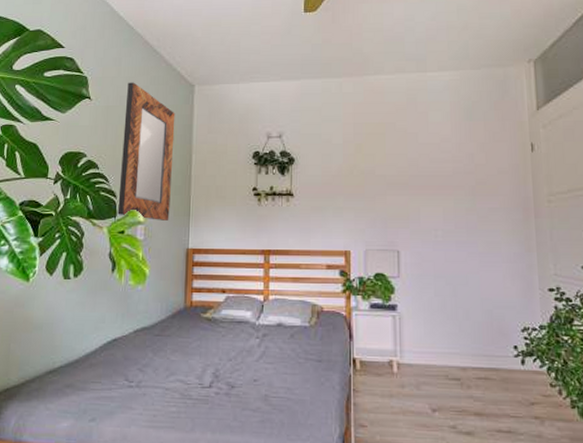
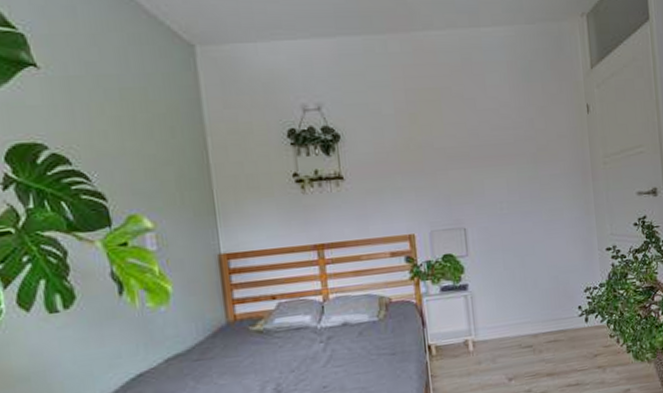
home mirror: present [117,82,176,220] -> none [93,41,189,225]

